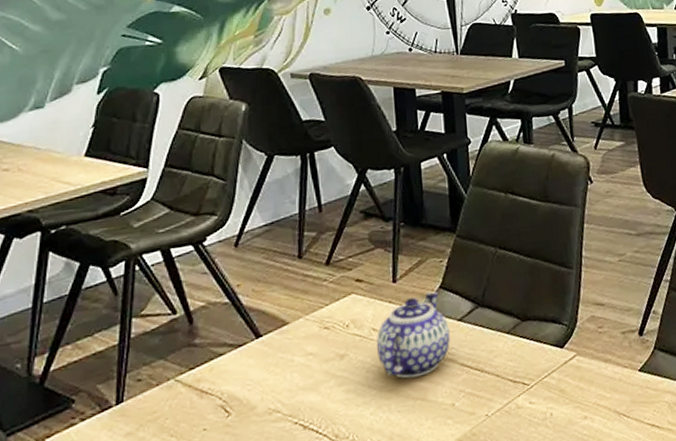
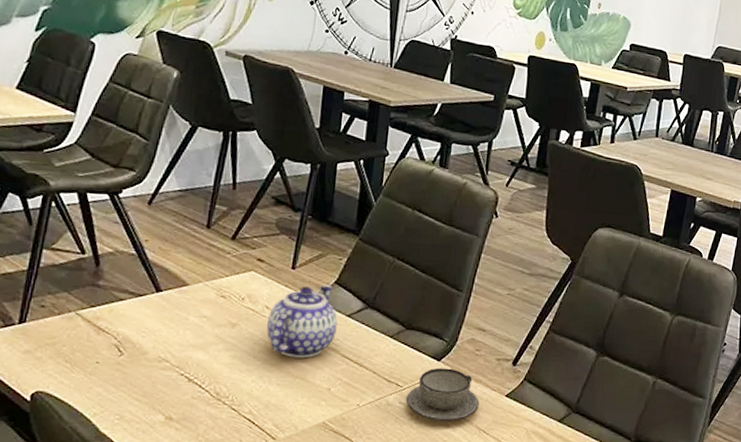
teacup: none [535,353,614,415] -> present [406,367,479,422]

